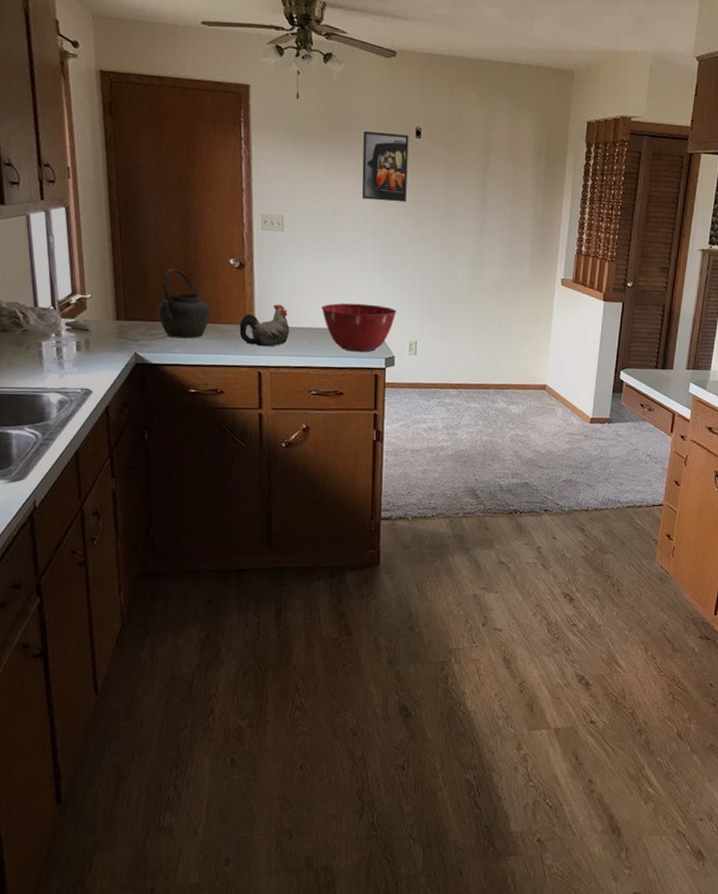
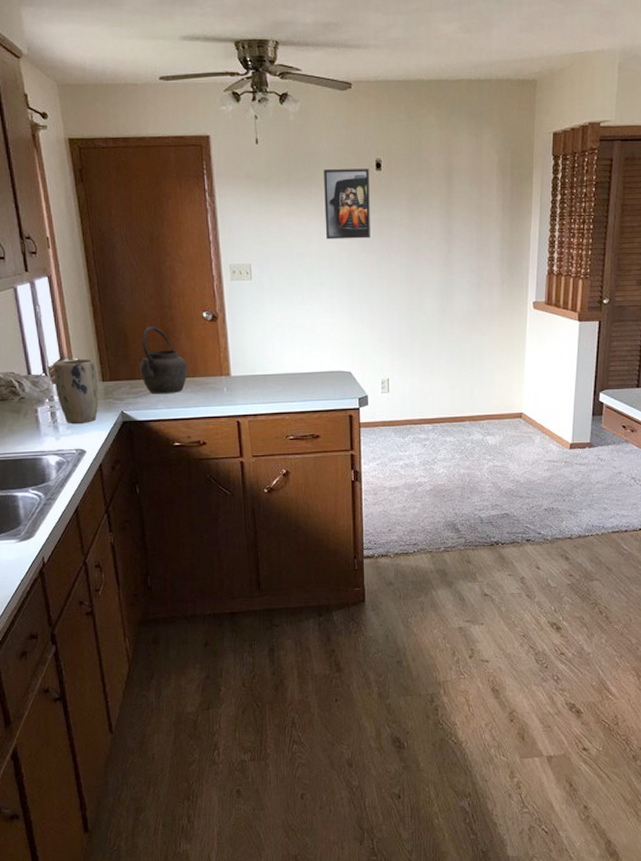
plant pot: none [63,294,111,362] -> present [53,358,99,423]
chicken figurine: present [239,304,290,347] -> none [216,353,264,396]
mixing bowl: present [321,303,397,352] -> none [293,345,367,394]

